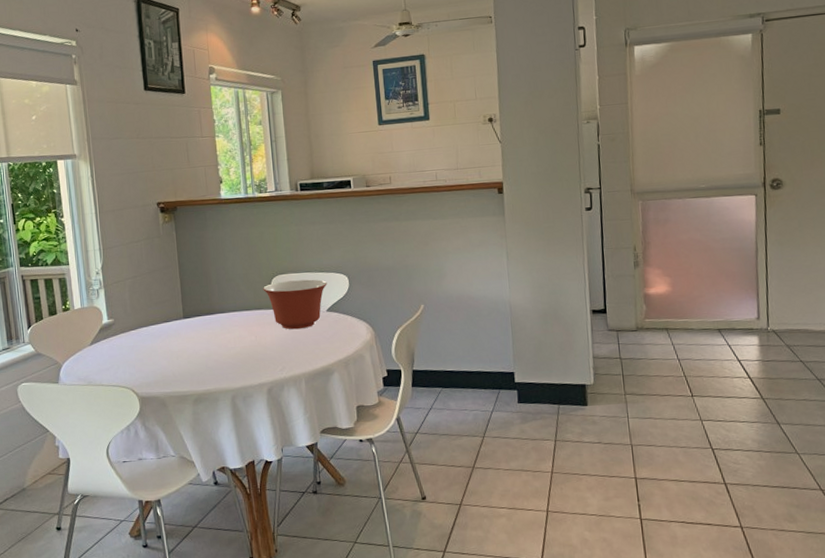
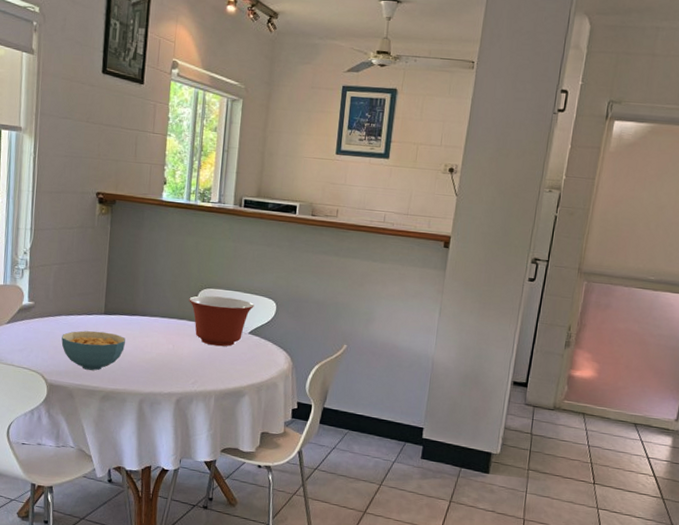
cereal bowl: none [146,335,209,376] -> present [61,330,125,371]

